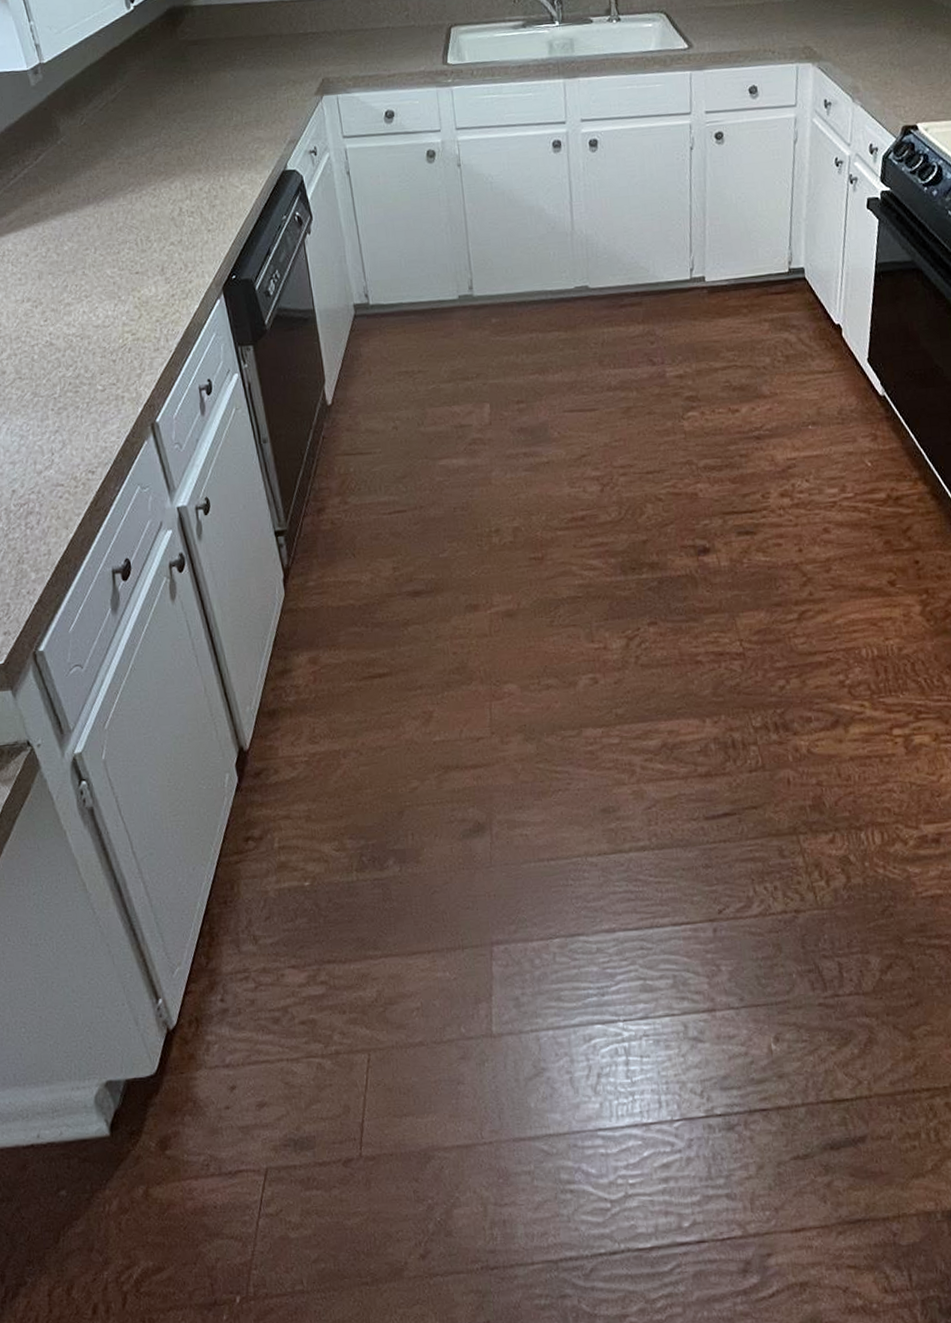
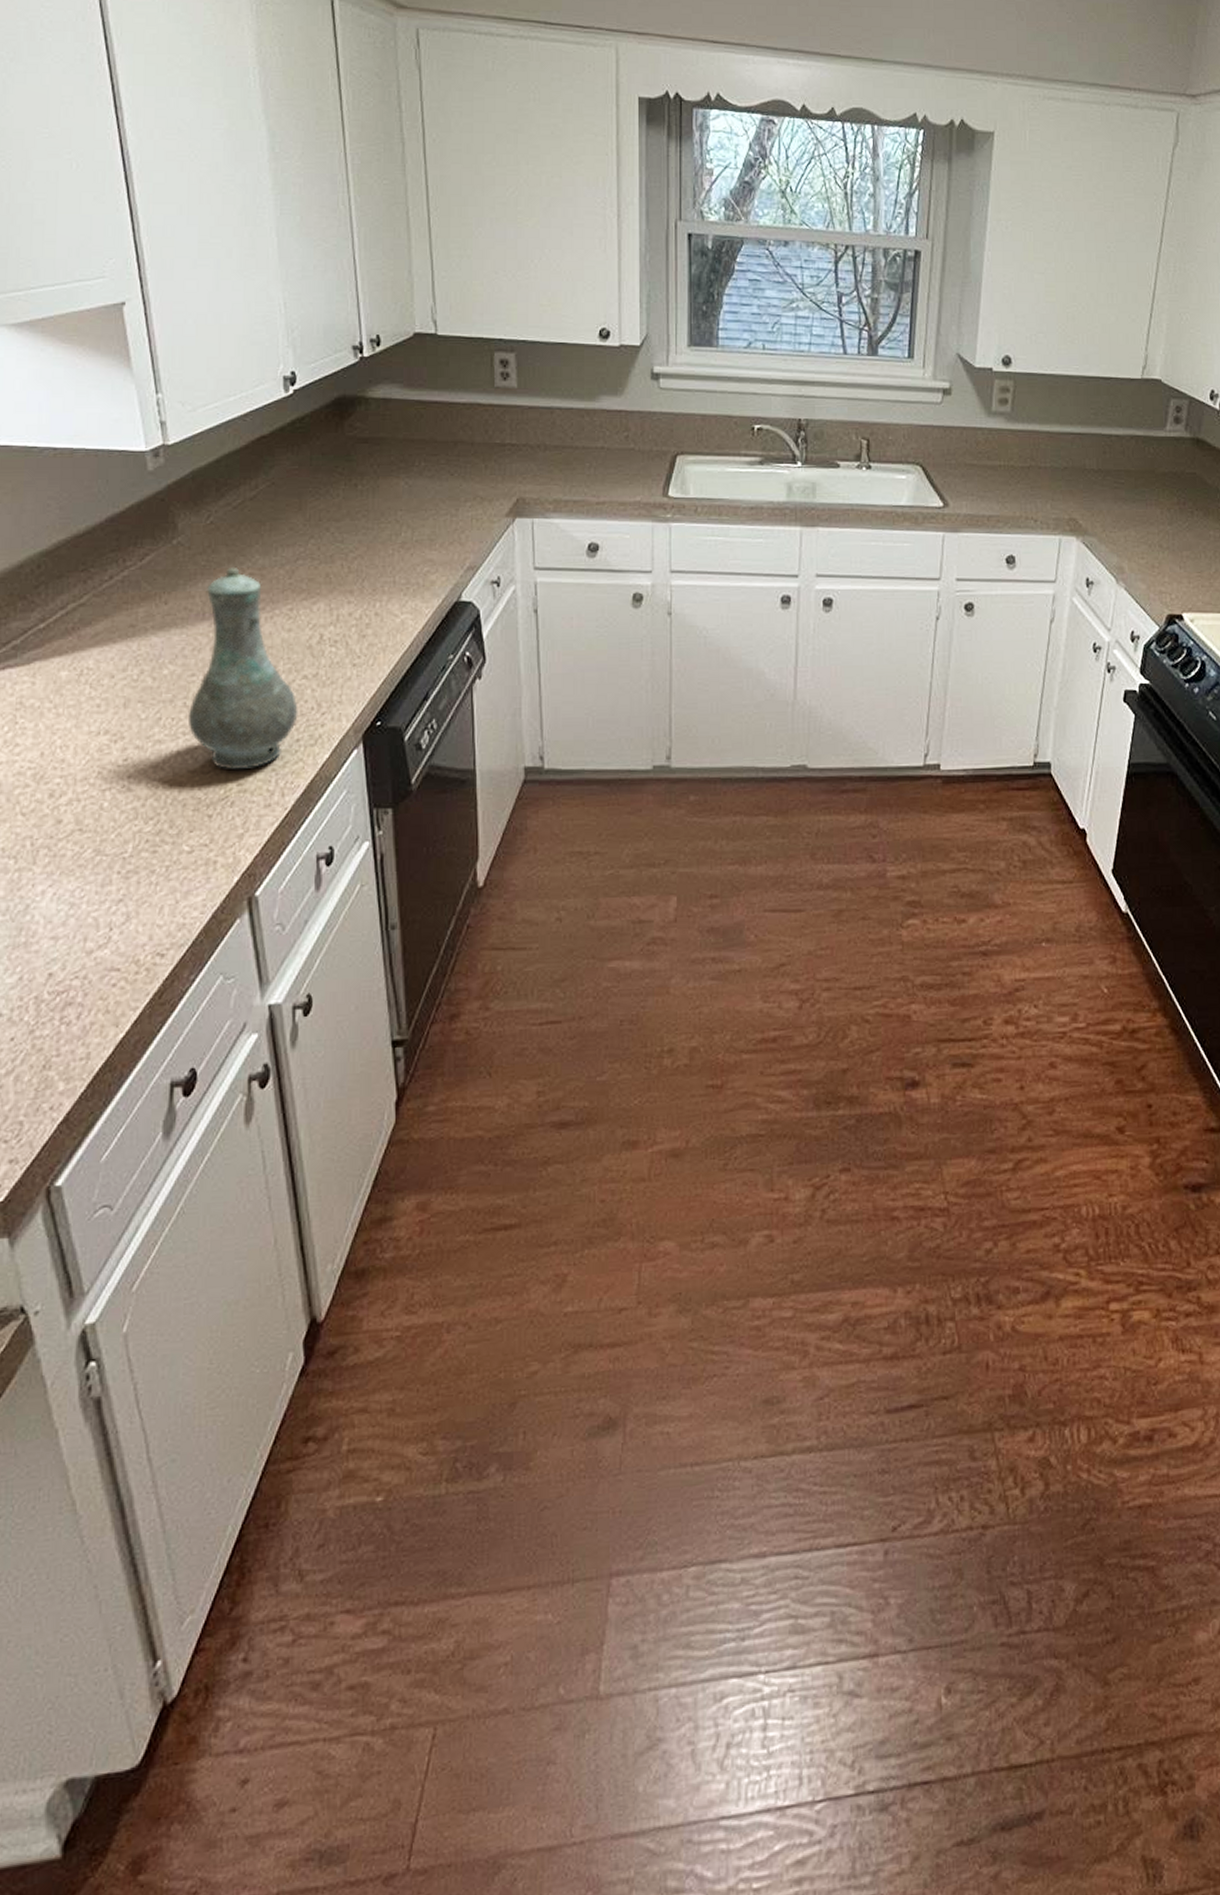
vase: none [87,158,171,323] -> present [188,566,298,770]

